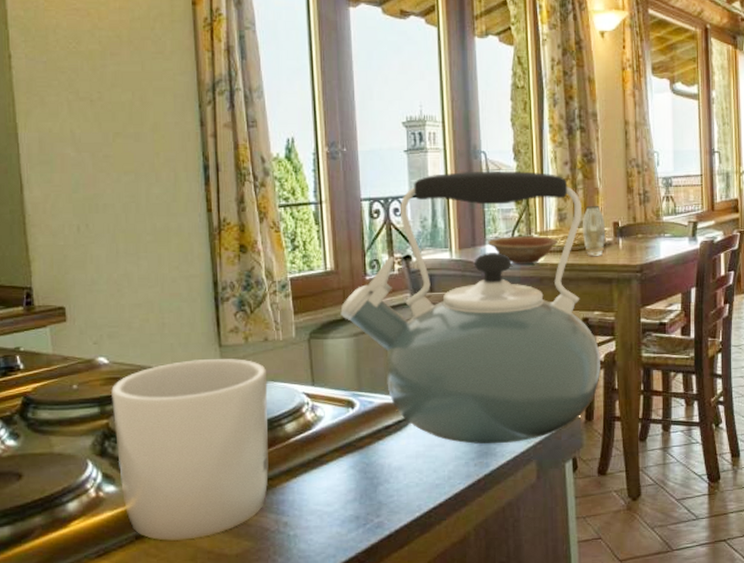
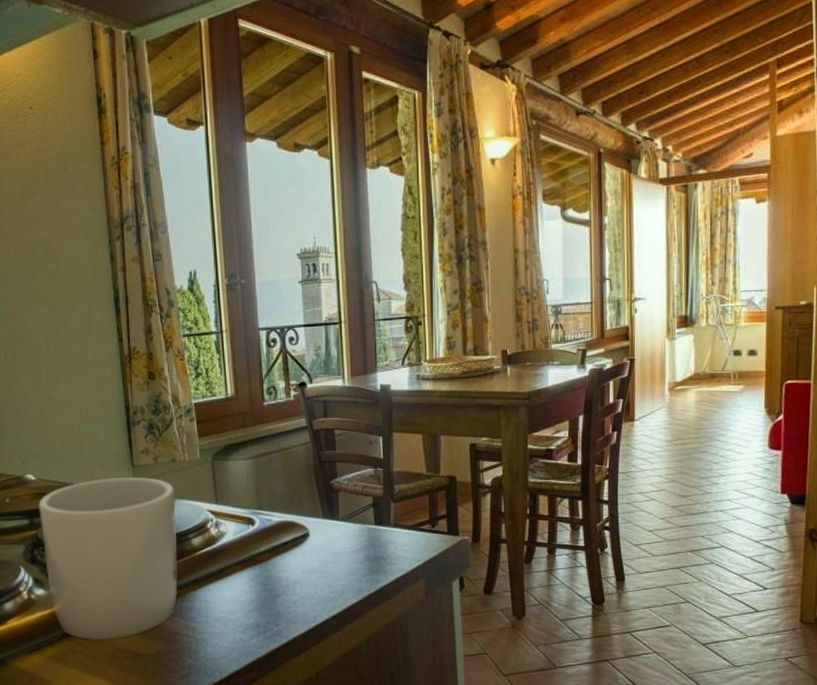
kettle: present [340,170,602,444] -> none [240,300,488,562]
bowl: present [488,236,558,264] -> none [379,364,447,391]
vase: present [582,205,605,256] -> none [470,333,493,383]

